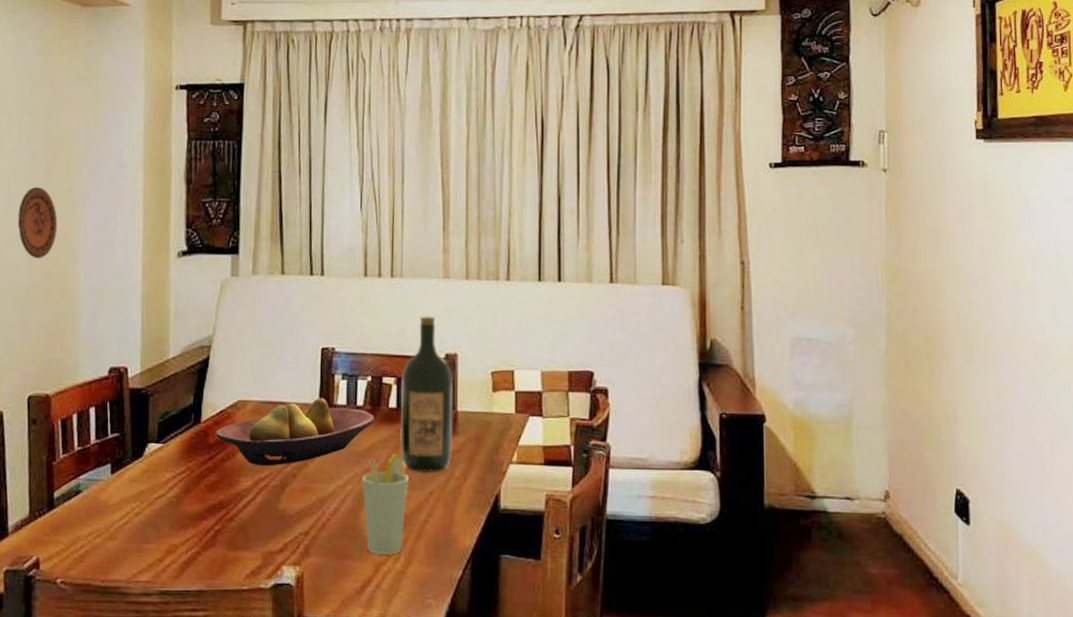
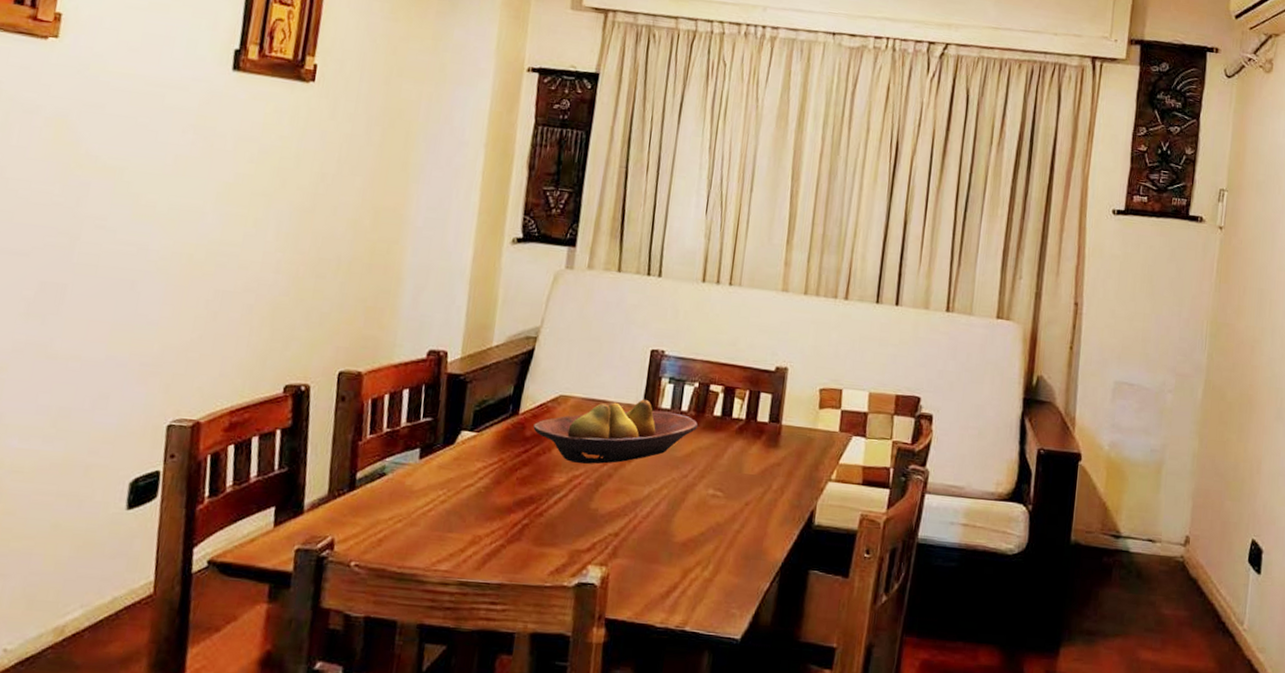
decorative plate: present [17,187,58,258] -> none [345,156,389,231]
cup: present [362,453,409,554] -> none [676,461,726,562]
wine bottle: present [400,315,453,474] -> none [721,326,781,484]

